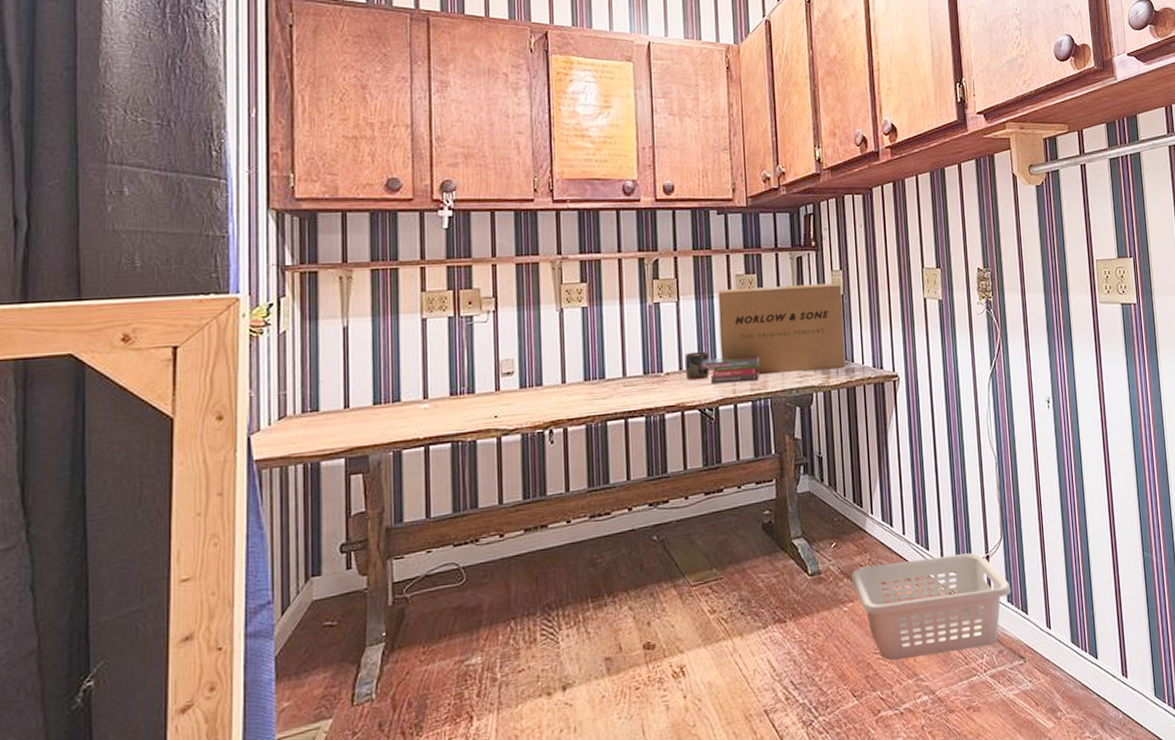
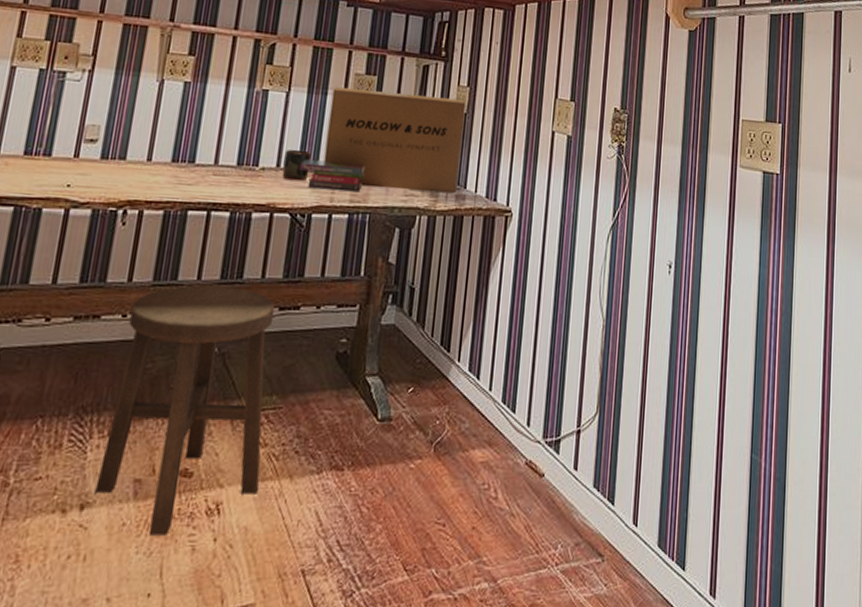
stool: none [572,481,714,702] -> present [95,285,275,536]
laundry basket: present [851,553,1011,661] -> none [424,420,599,535]

